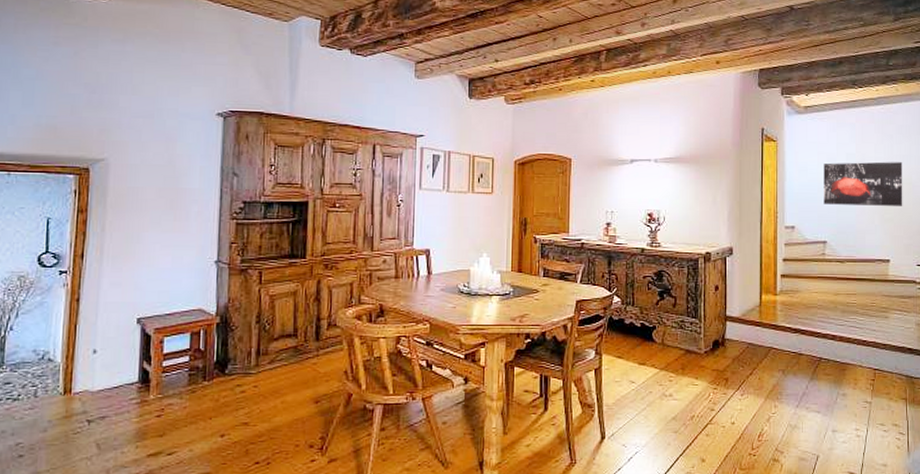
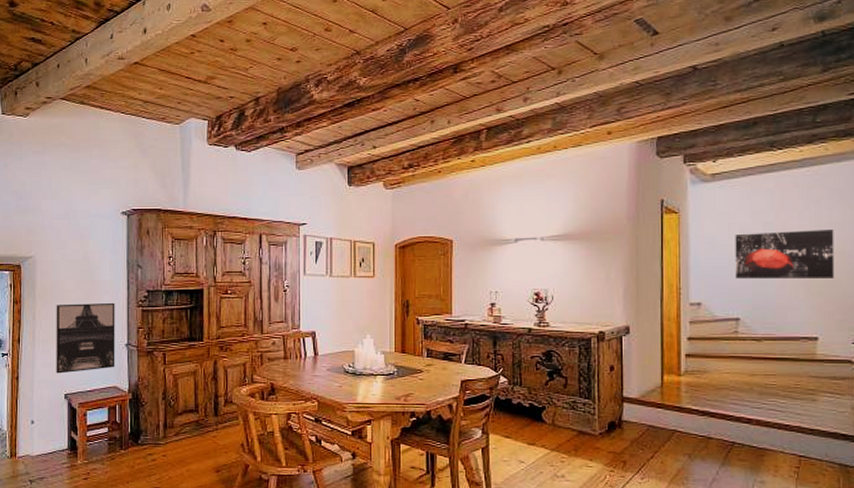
wall art: none [127,214,205,295] -> present [56,302,115,374]

